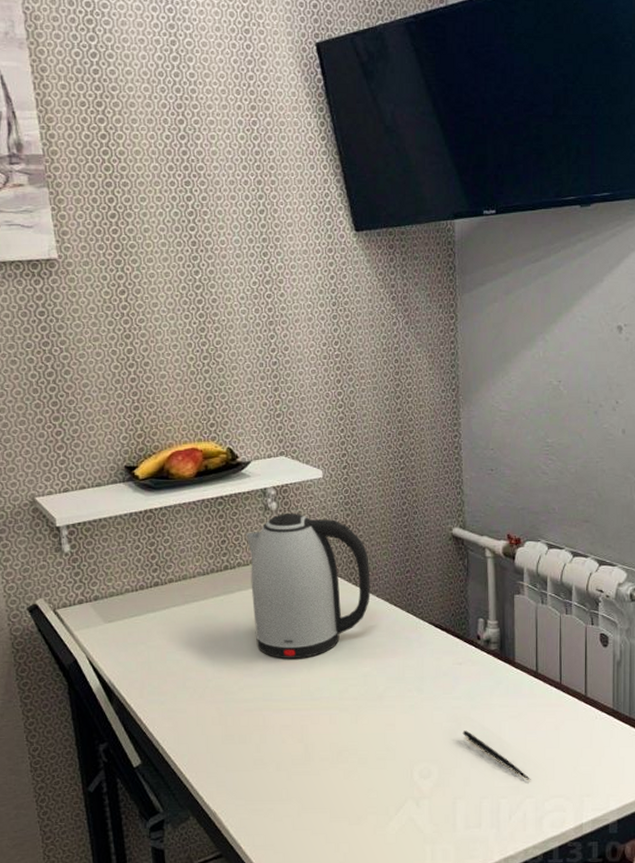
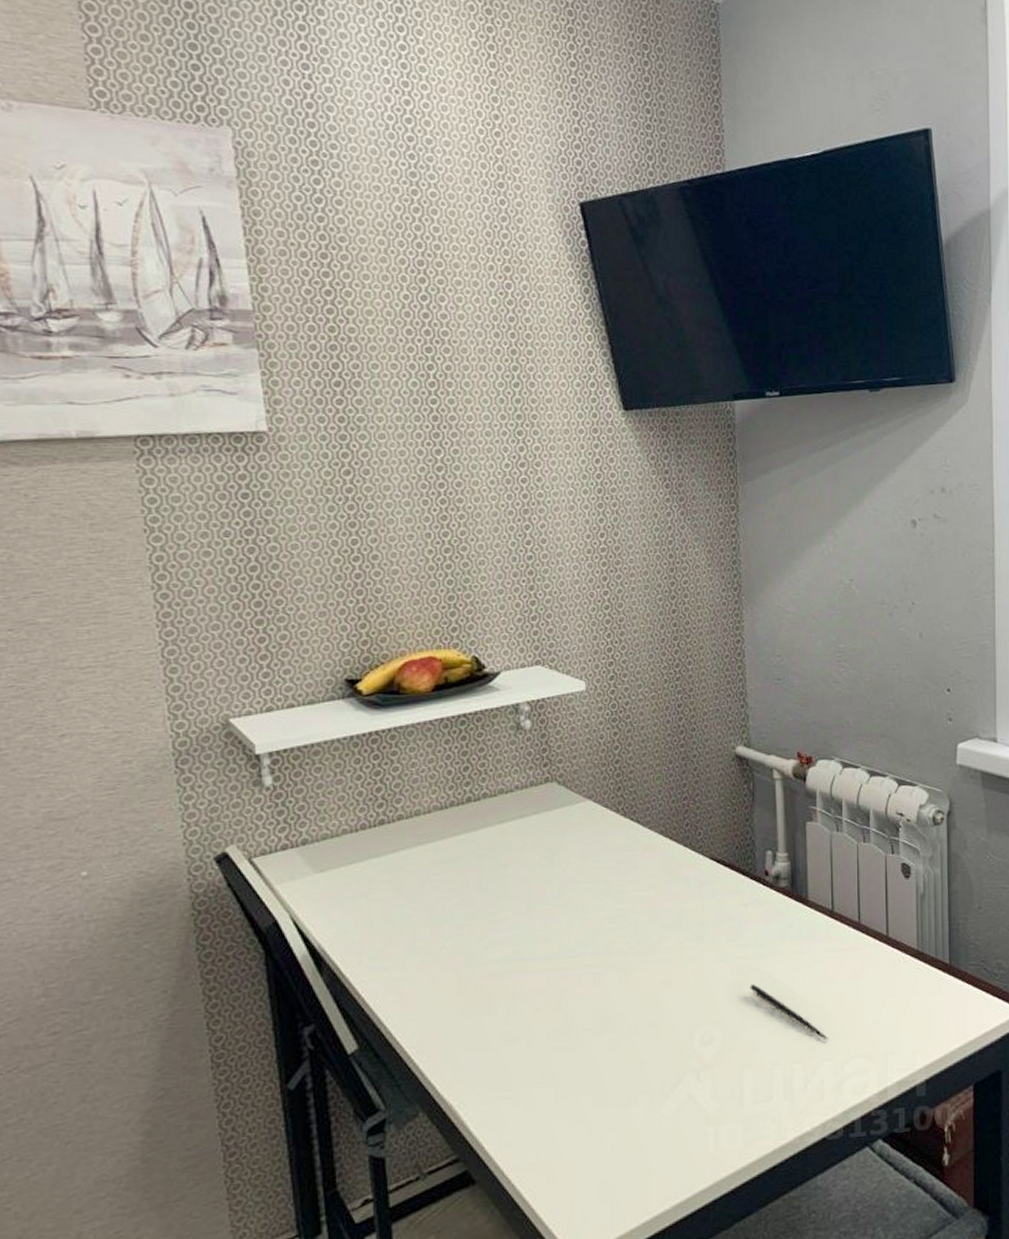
kettle: present [246,512,371,658] -> none [493,732,642,908]

